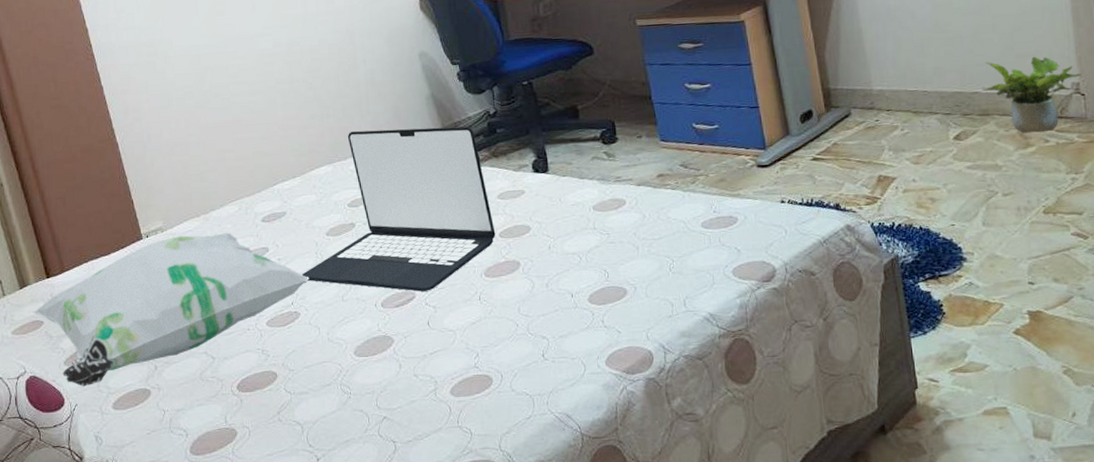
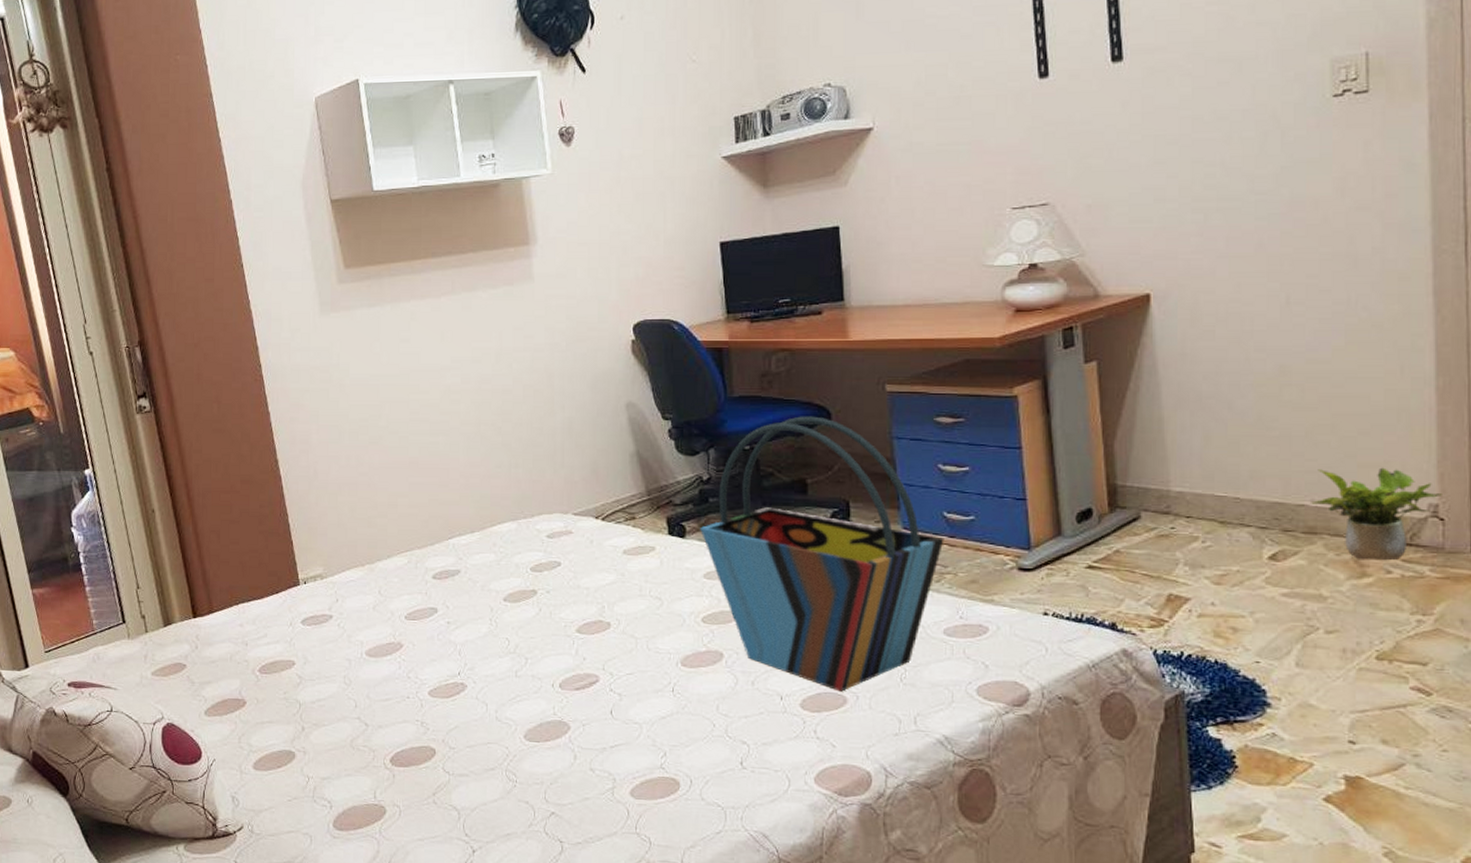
decorative pillow: present [32,233,310,387] -> none [174,585,481,741]
laptop: present [301,126,496,292] -> none [472,486,698,676]
tote bag: none [491,51,695,285] -> present [700,416,944,692]

